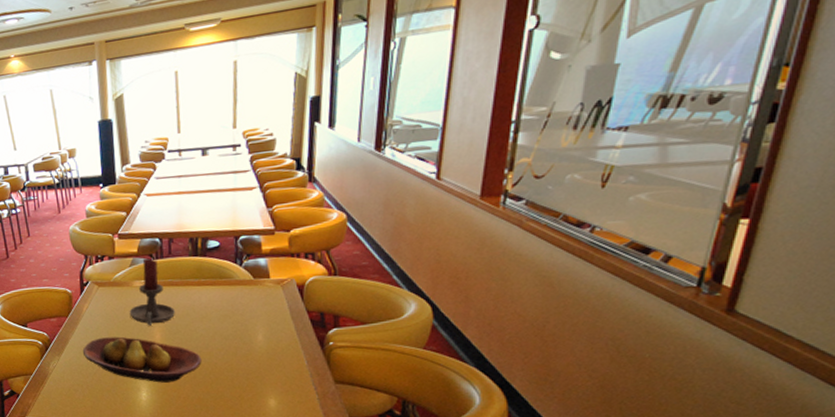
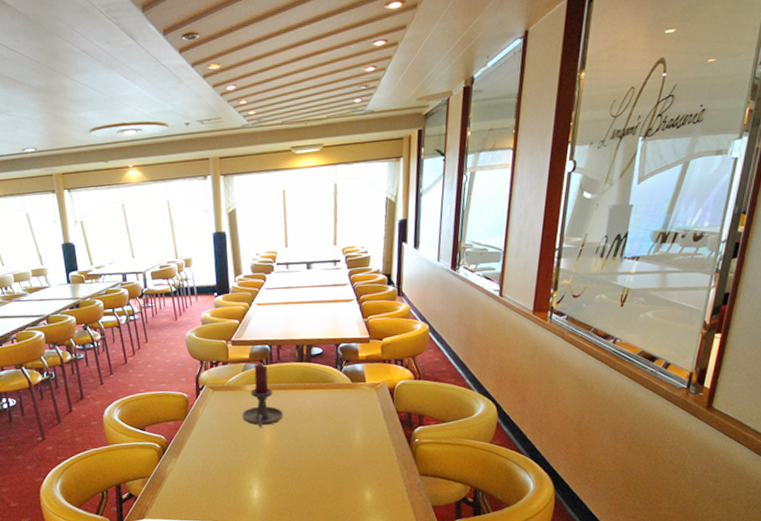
fruit bowl: present [82,336,202,383] -> none [198,438,307,481]

